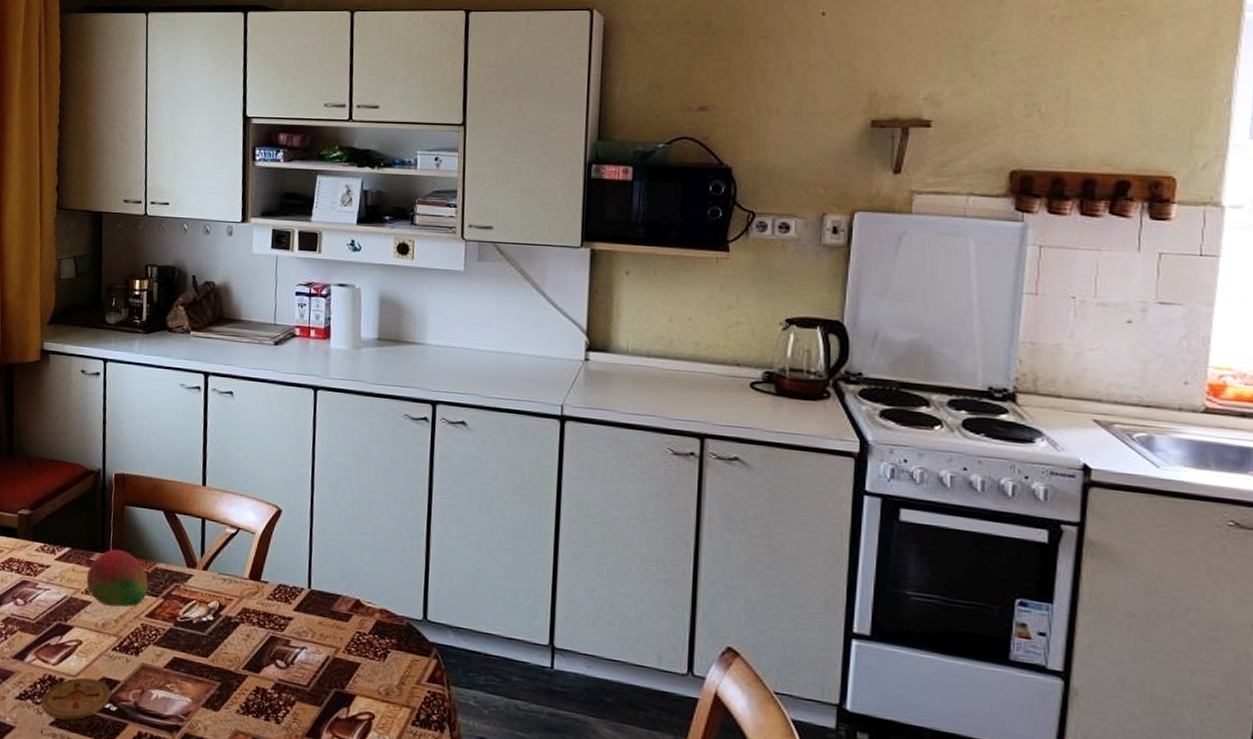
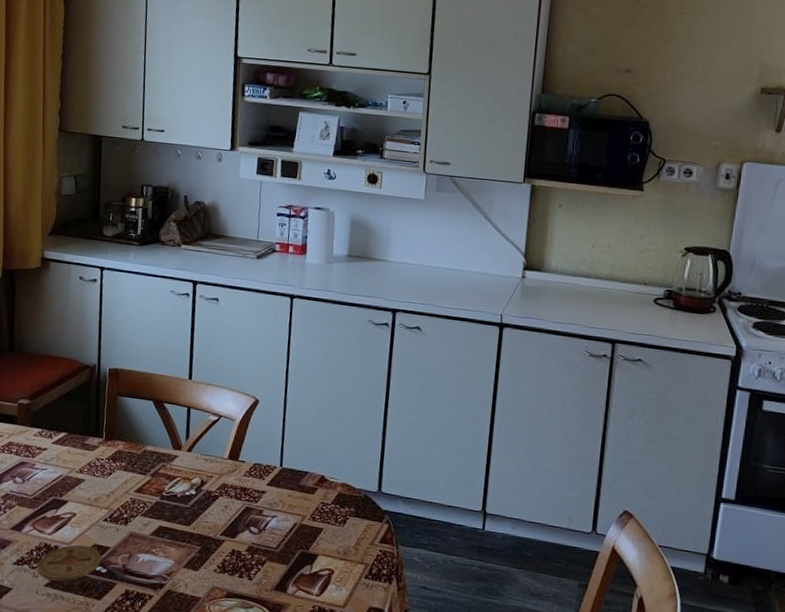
fruit: present [86,548,148,607] -> none [80,433,138,484]

